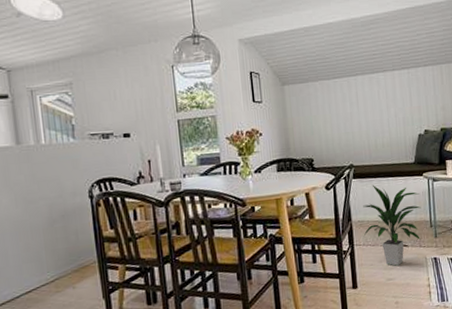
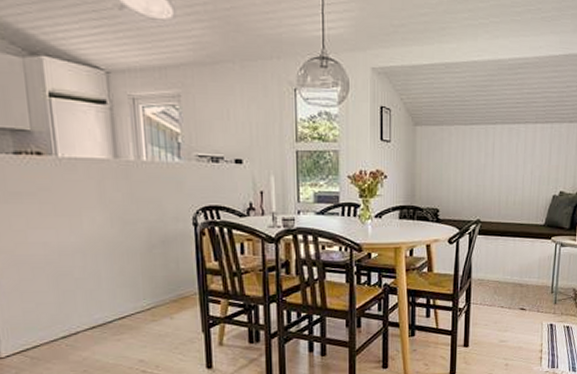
indoor plant: present [363,184,421,266] -> none [483,243,545,328]

